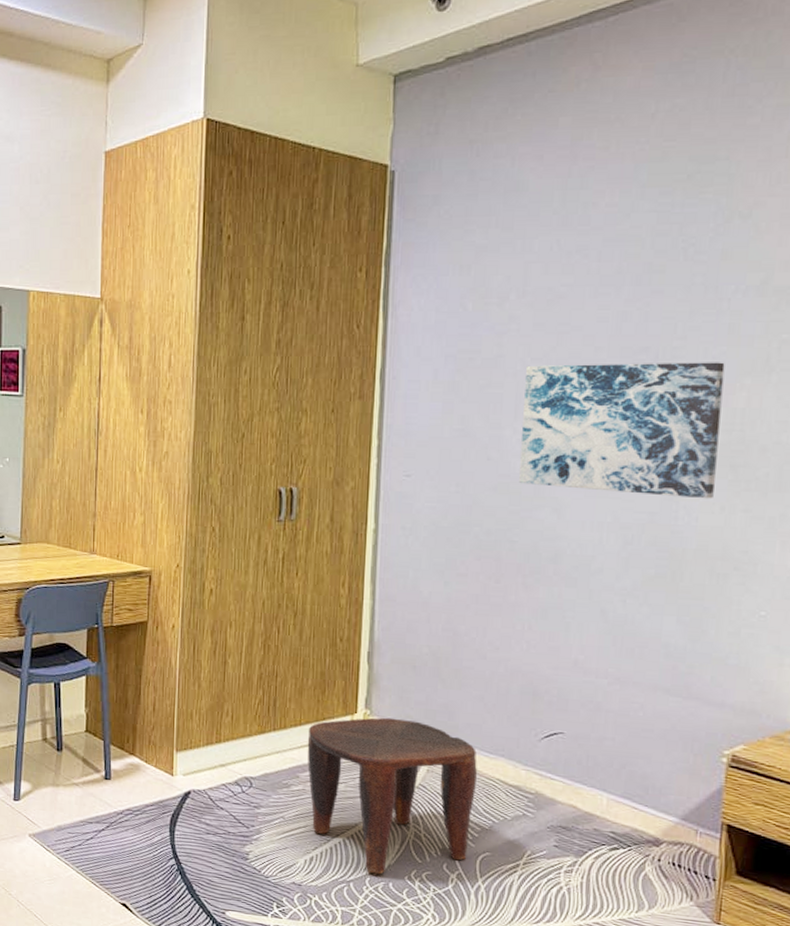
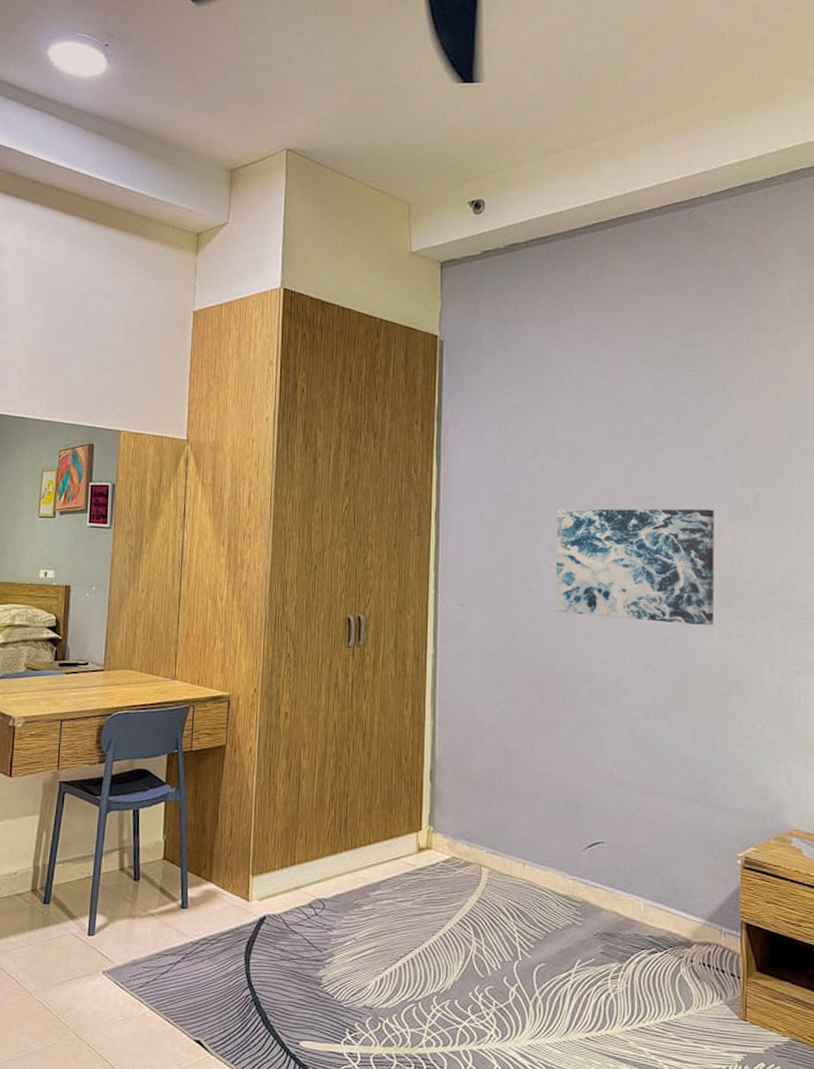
stool: present [307,717,477,874] -> none [376,833,530,992]

